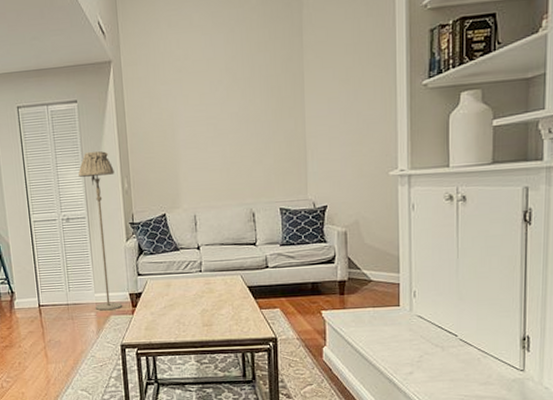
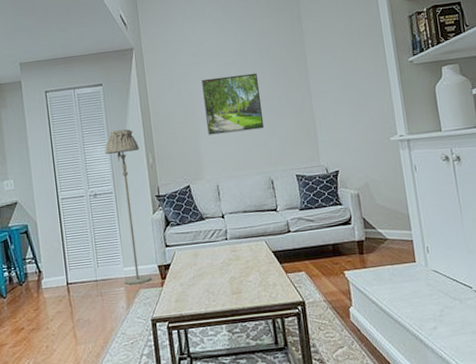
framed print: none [184,93,250,161] -> present [202,73,265,135]

